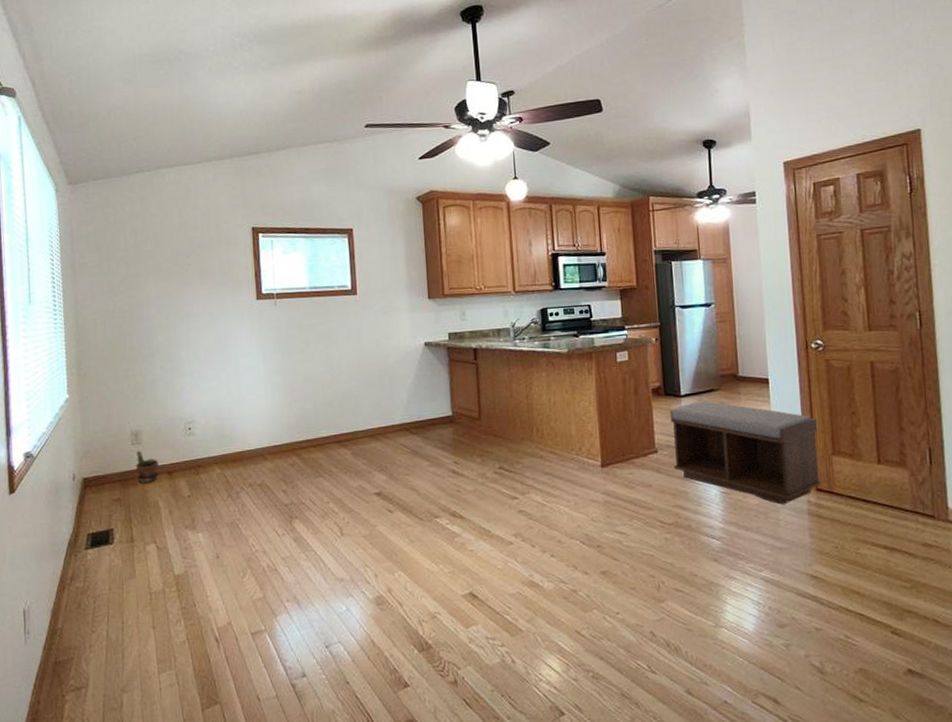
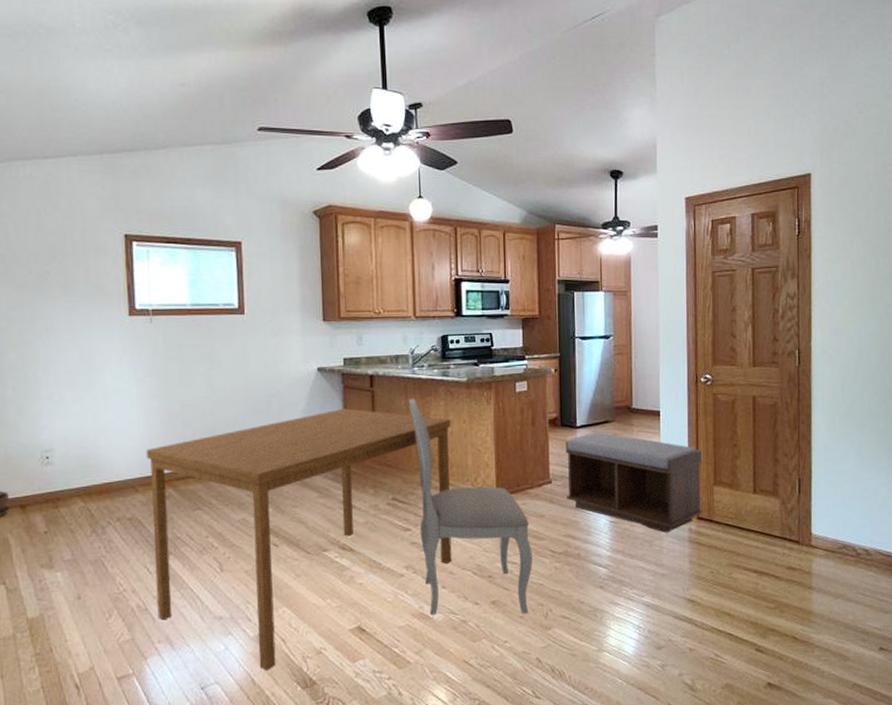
dining table: none [273,380,560,632] -> present [146,408,452,671]
dining chair: none [511,370,642,585] -> present [408,399,533,615]

